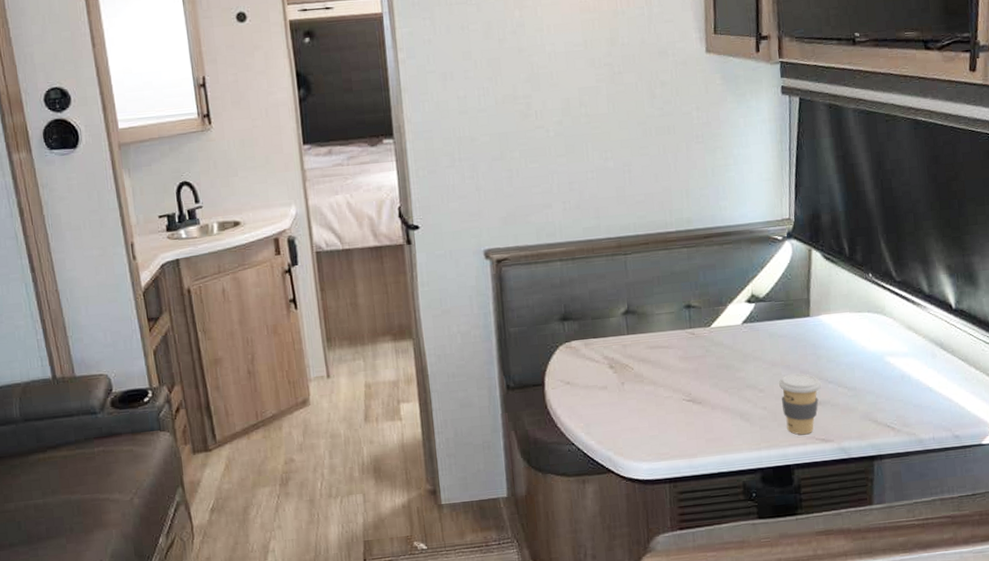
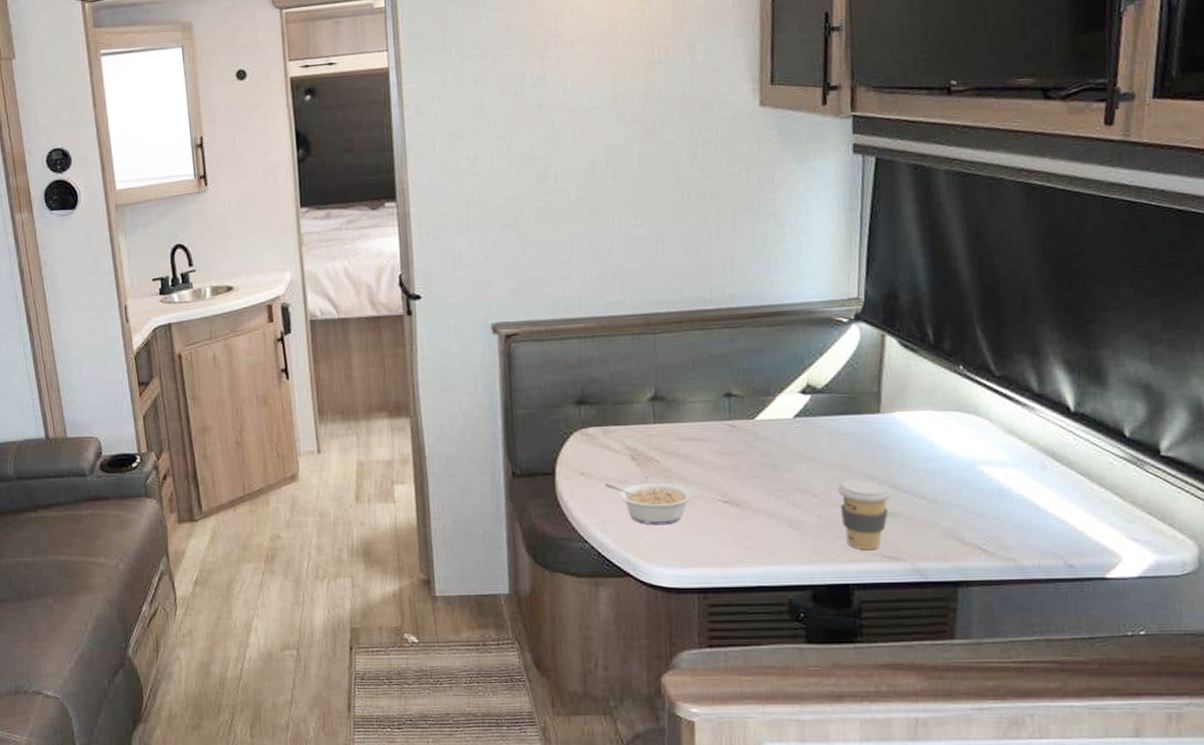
legume: none [588,386,663,426] -> present [605,481,694,526]

